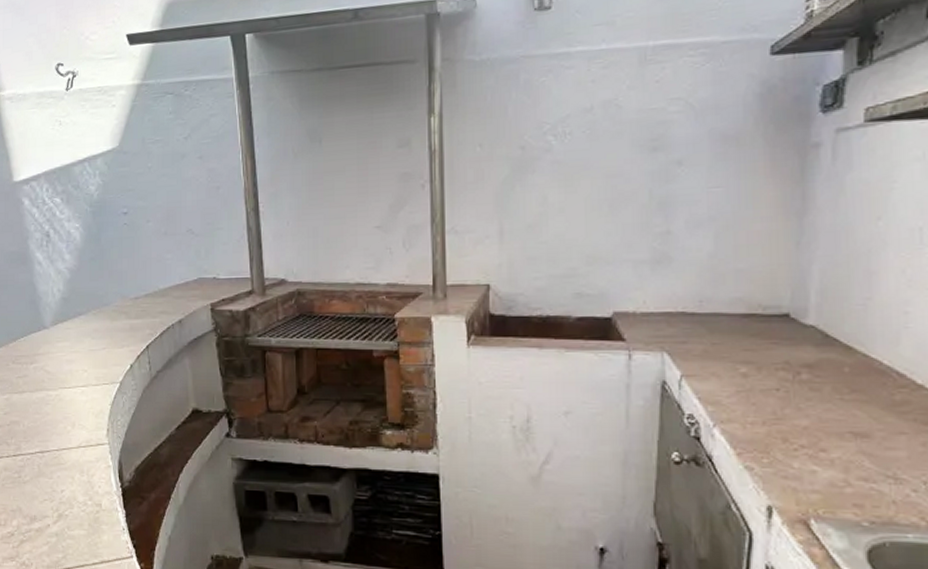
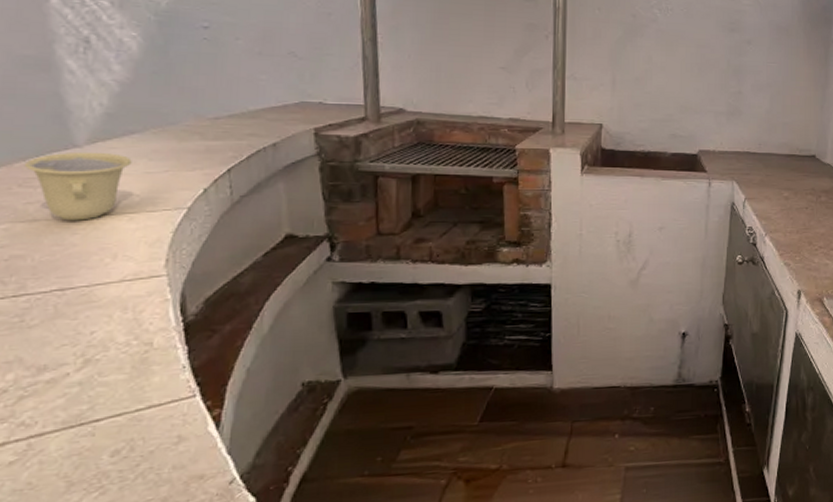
cup: none [15,332,81,393] -> present [23,152,132,221]

